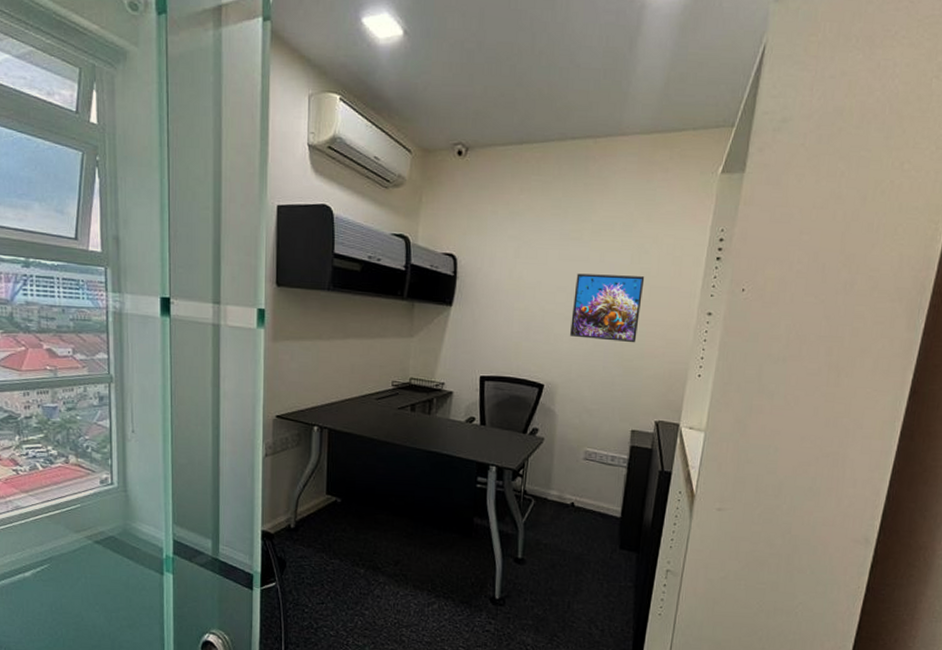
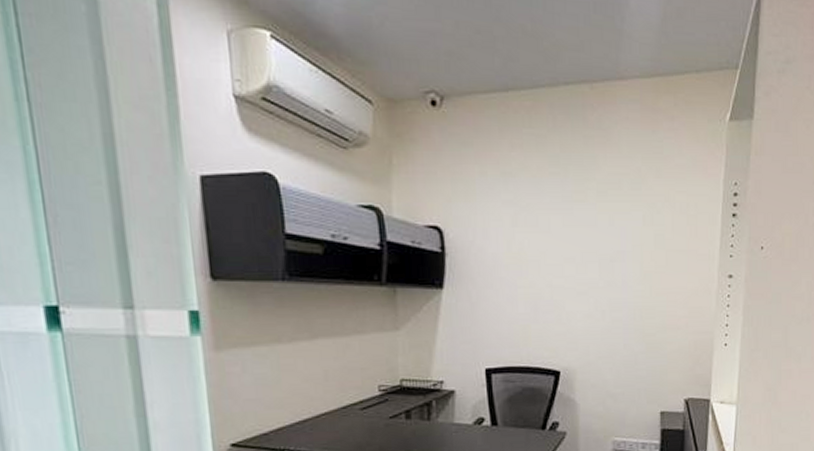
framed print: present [570,273,645,343] -> none [583,240,660,315]

